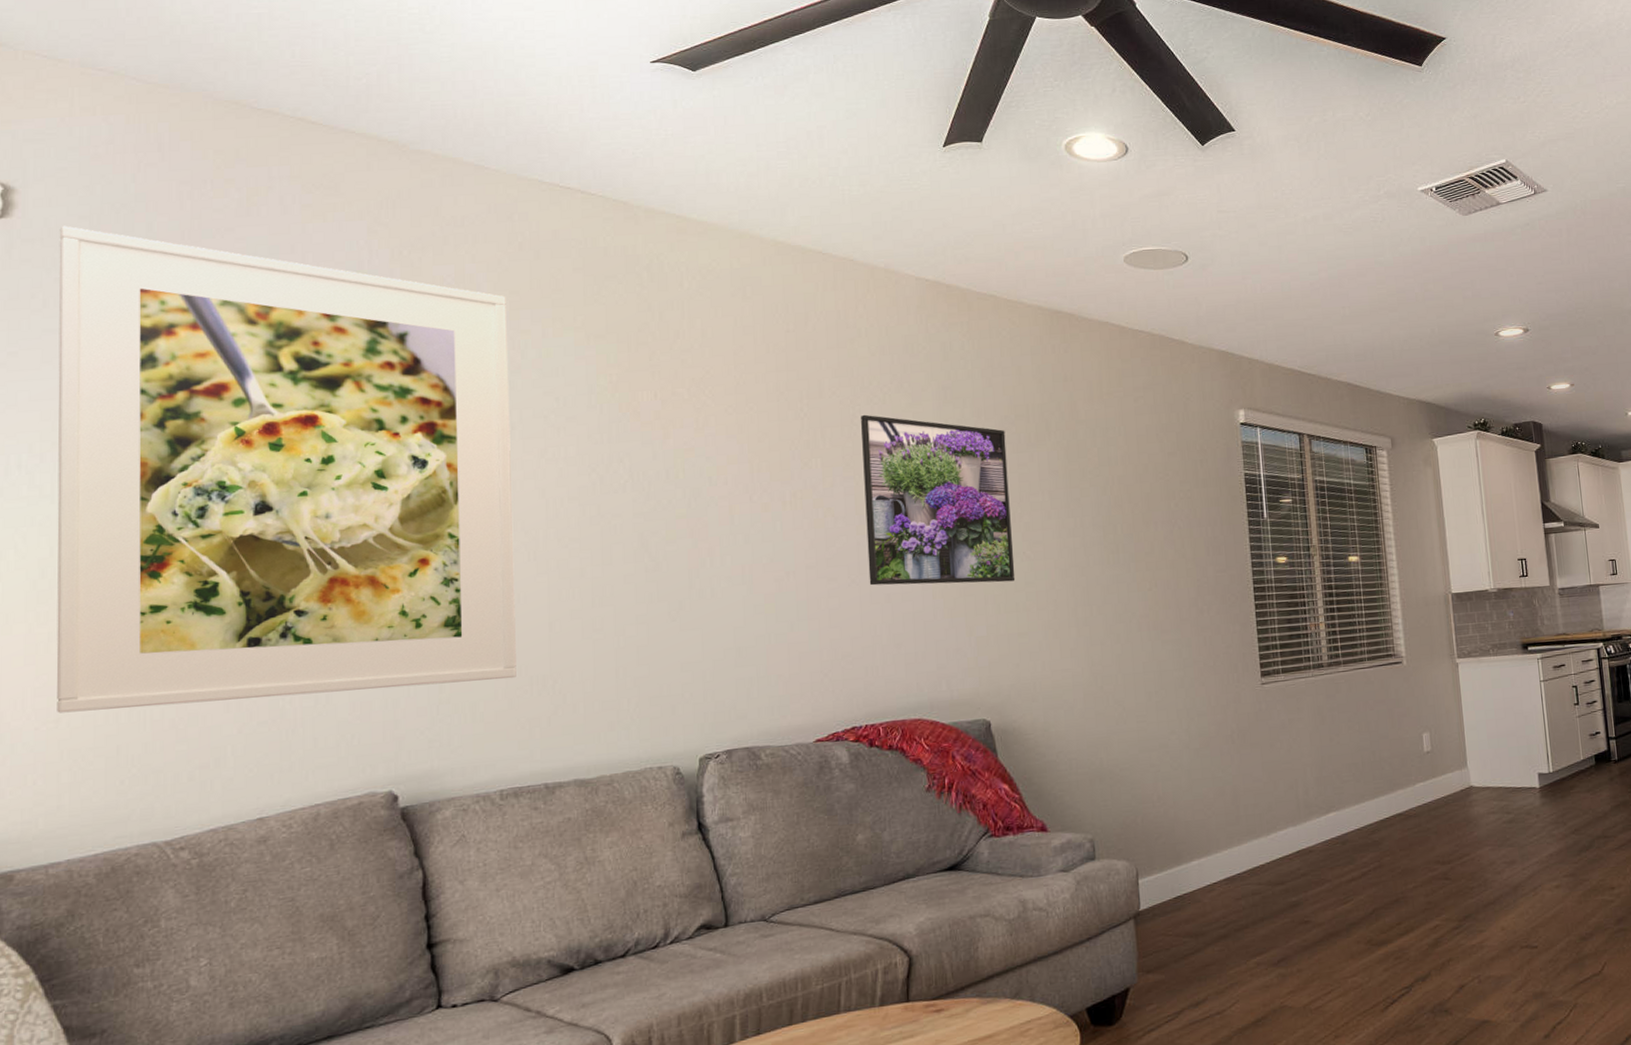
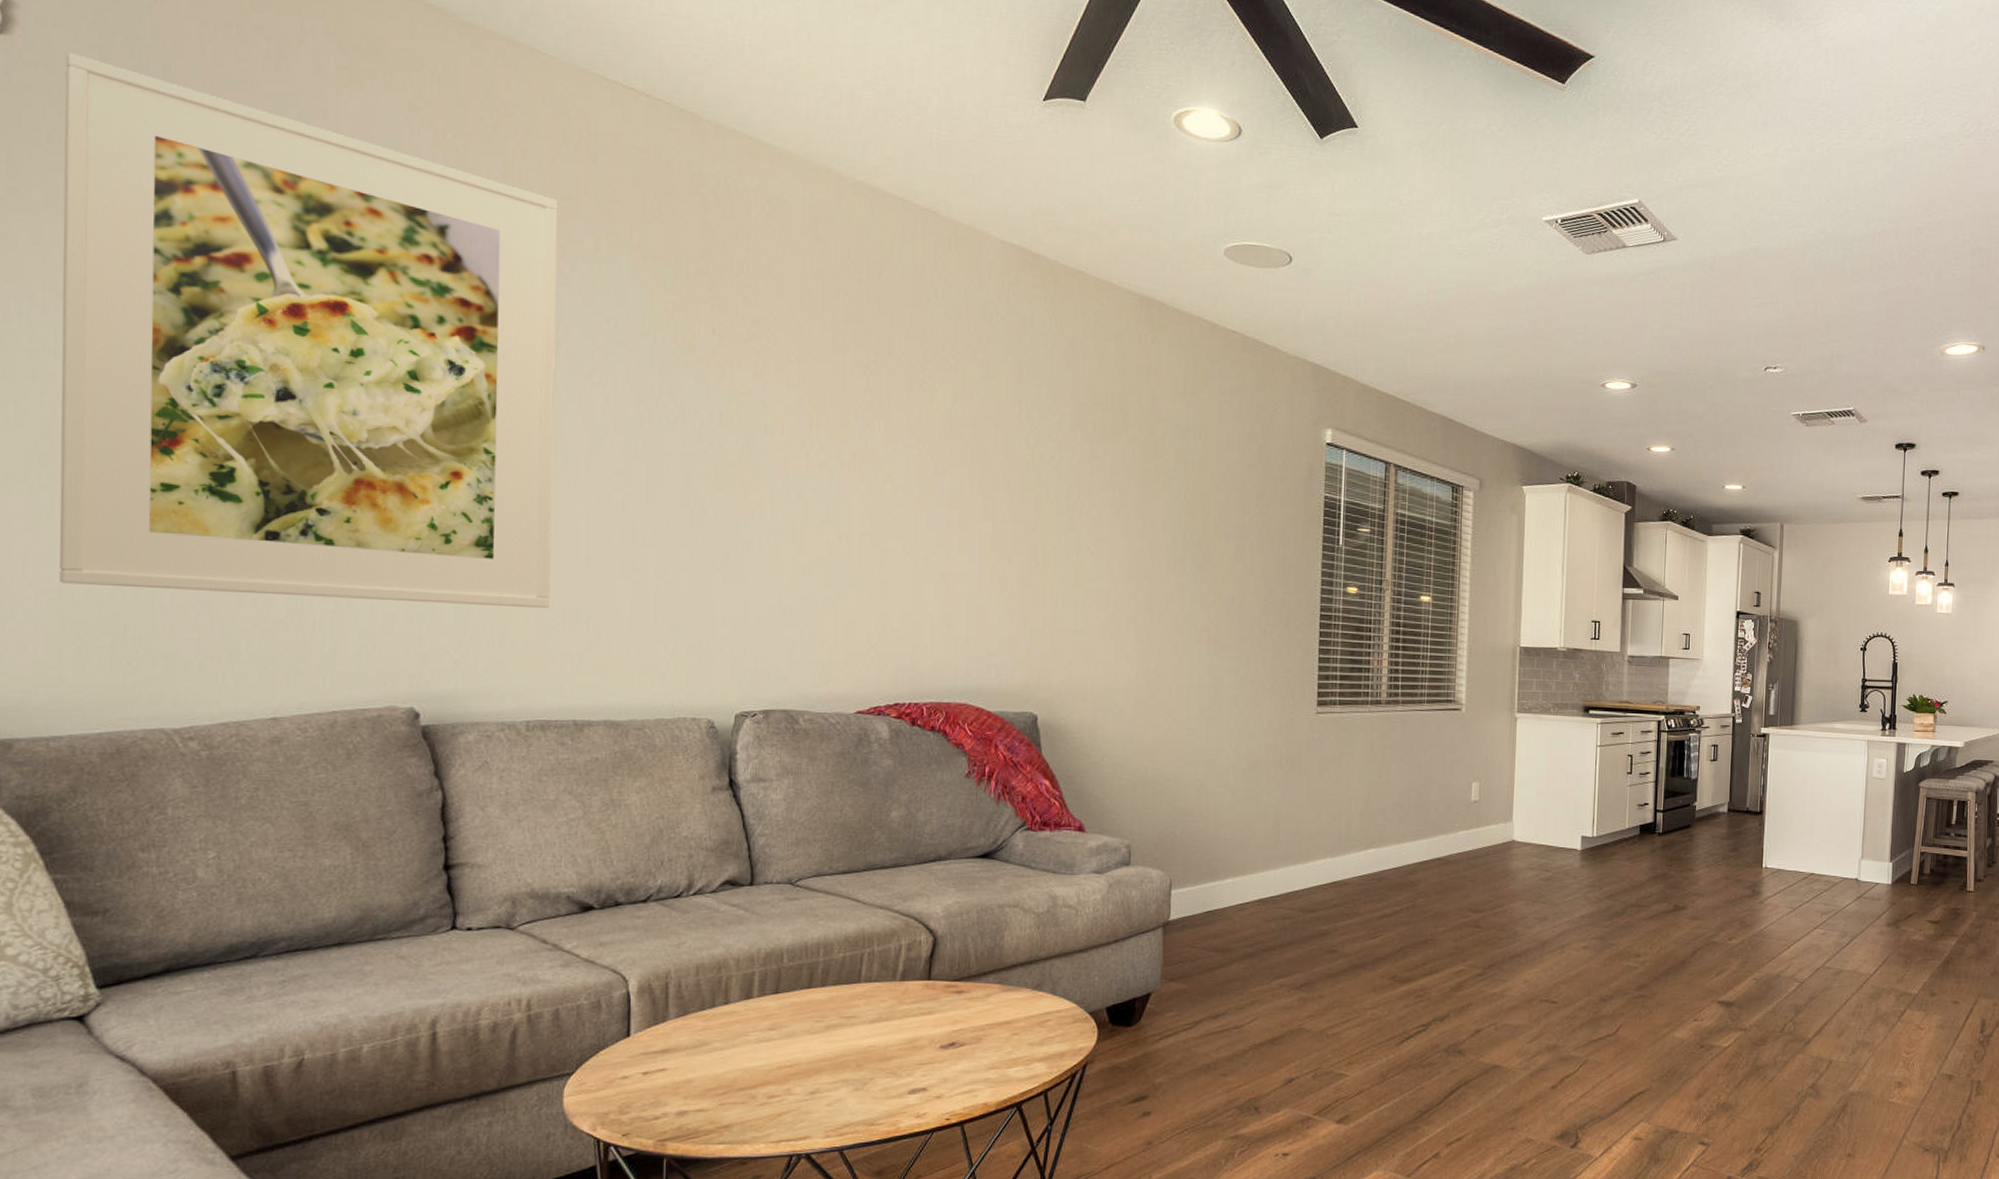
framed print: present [861,414,1016,586] -> none [925,381,1081,576]

